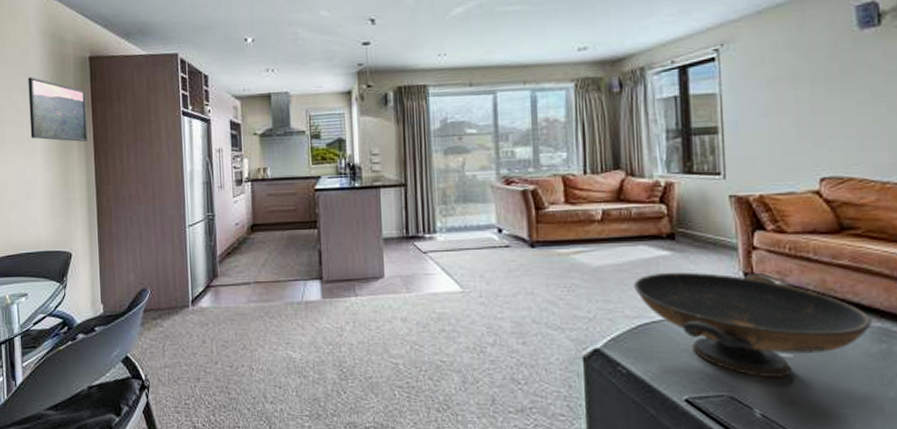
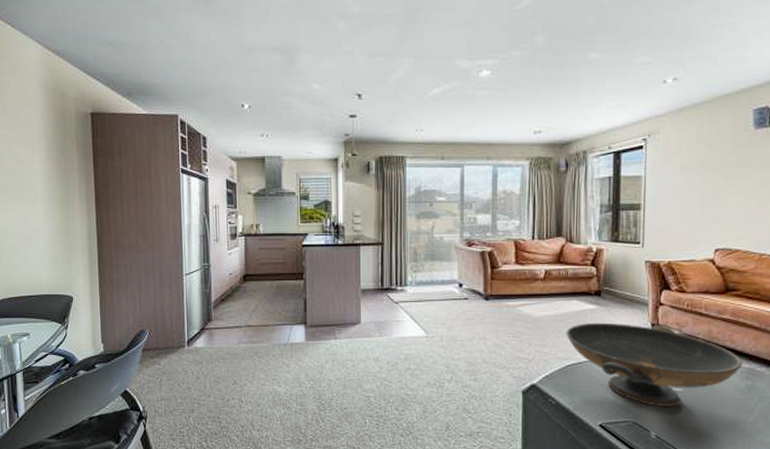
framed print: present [28,77,88,143] -> none [29,129,89,194]

